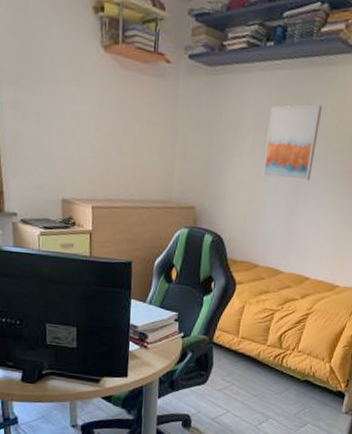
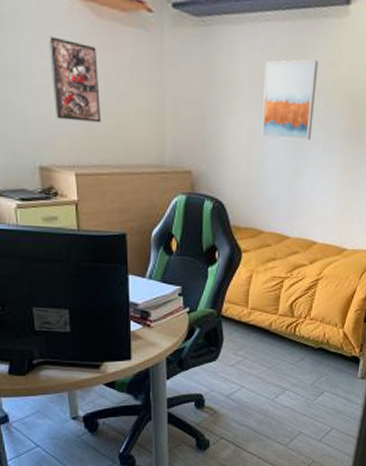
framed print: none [78,85,119,162] -> present [49,36,101,123]

